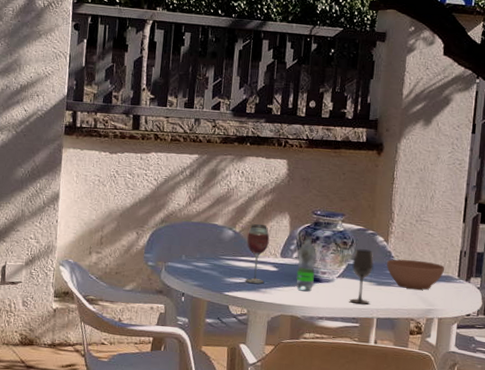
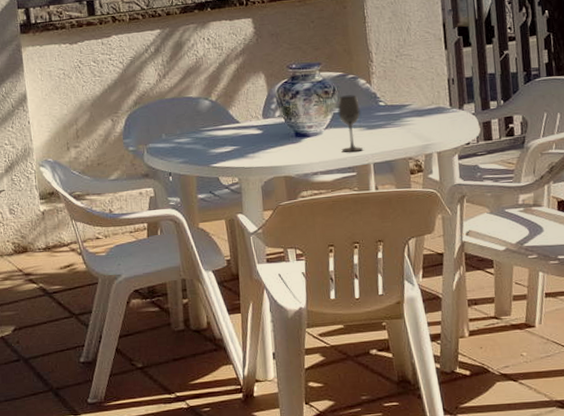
wineglass: present [246,224,270,284] -> none [224,89,251,150]
bottle: present [296,237,316,292] -> none [280,93,302,149]
bowl: present [386,259,445,290] -> none [372,96,435,128]

